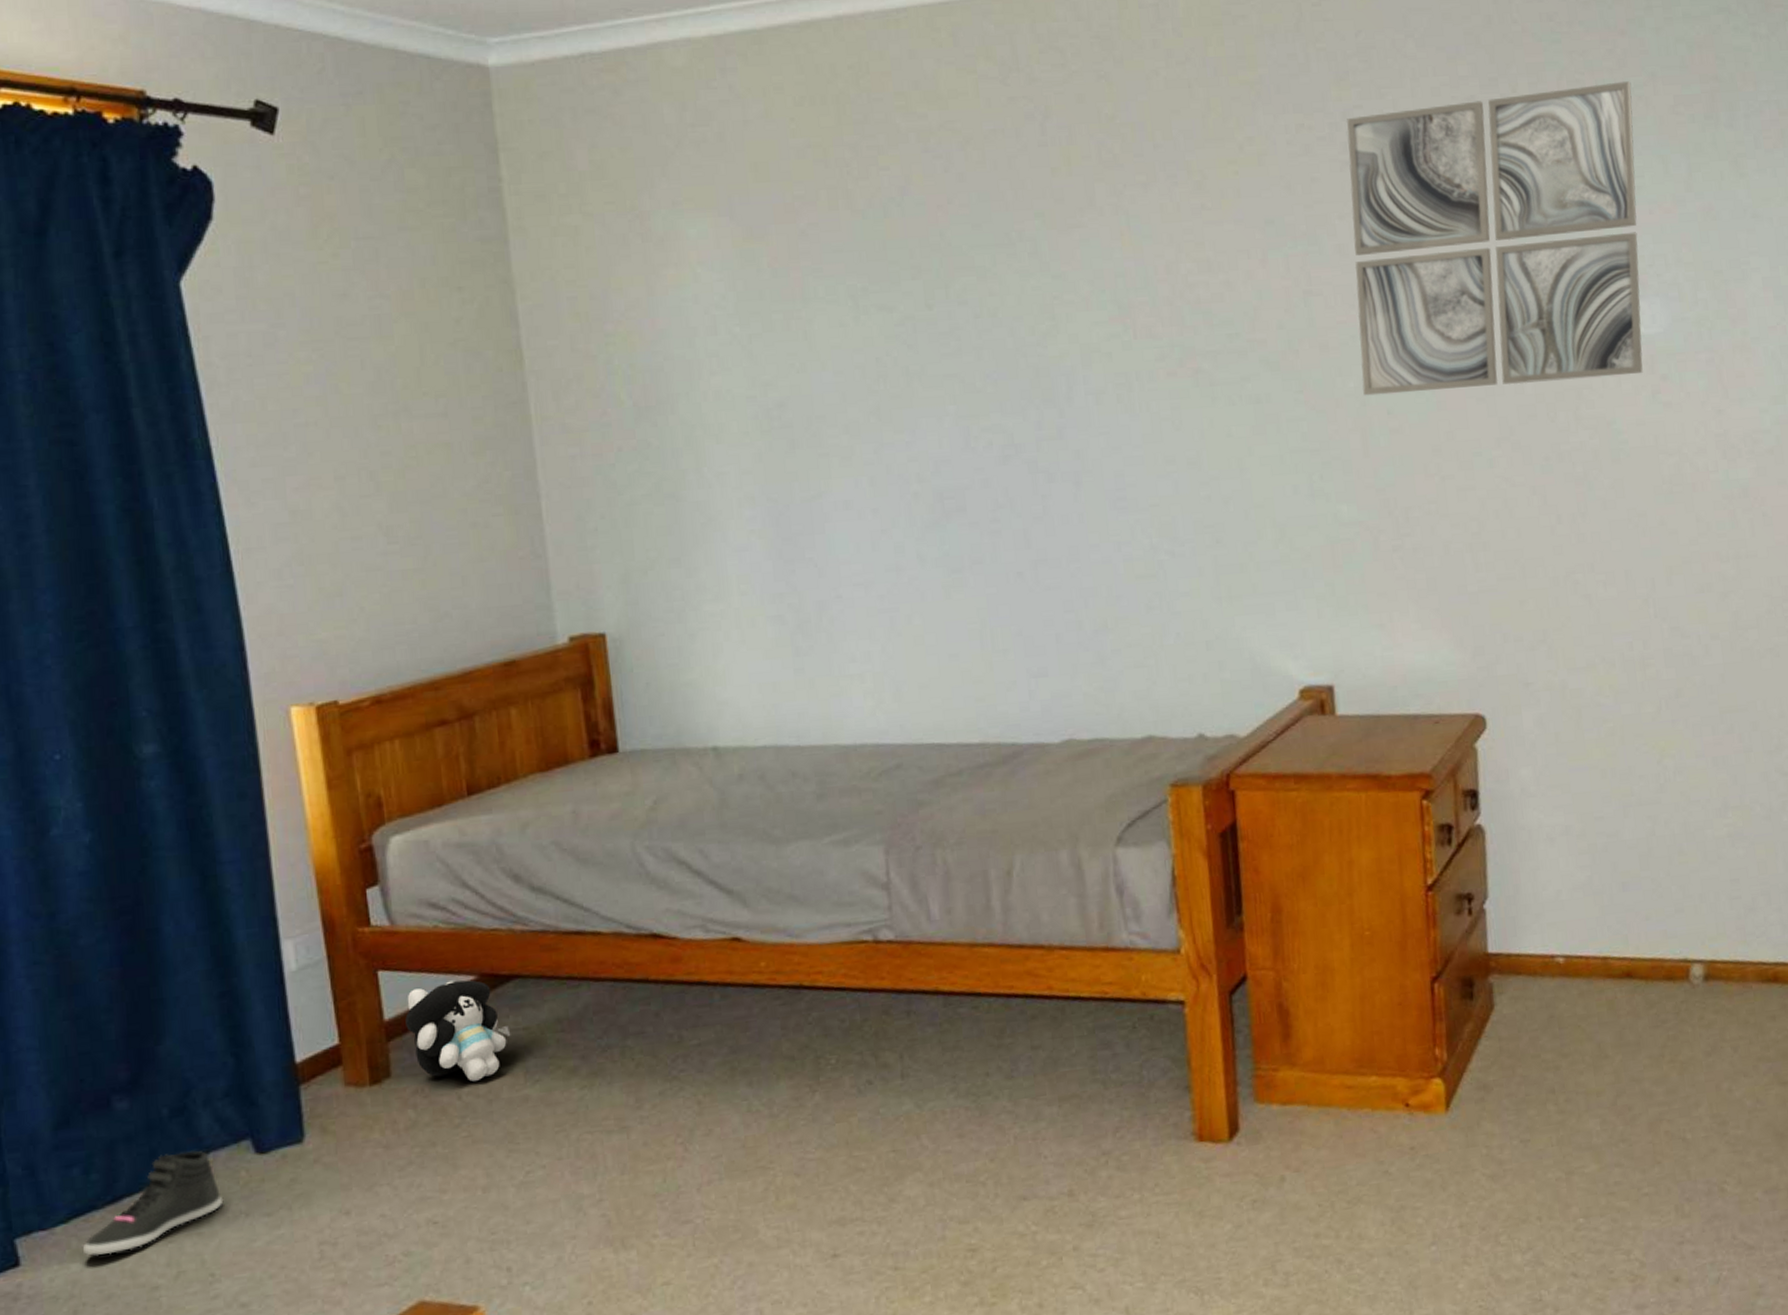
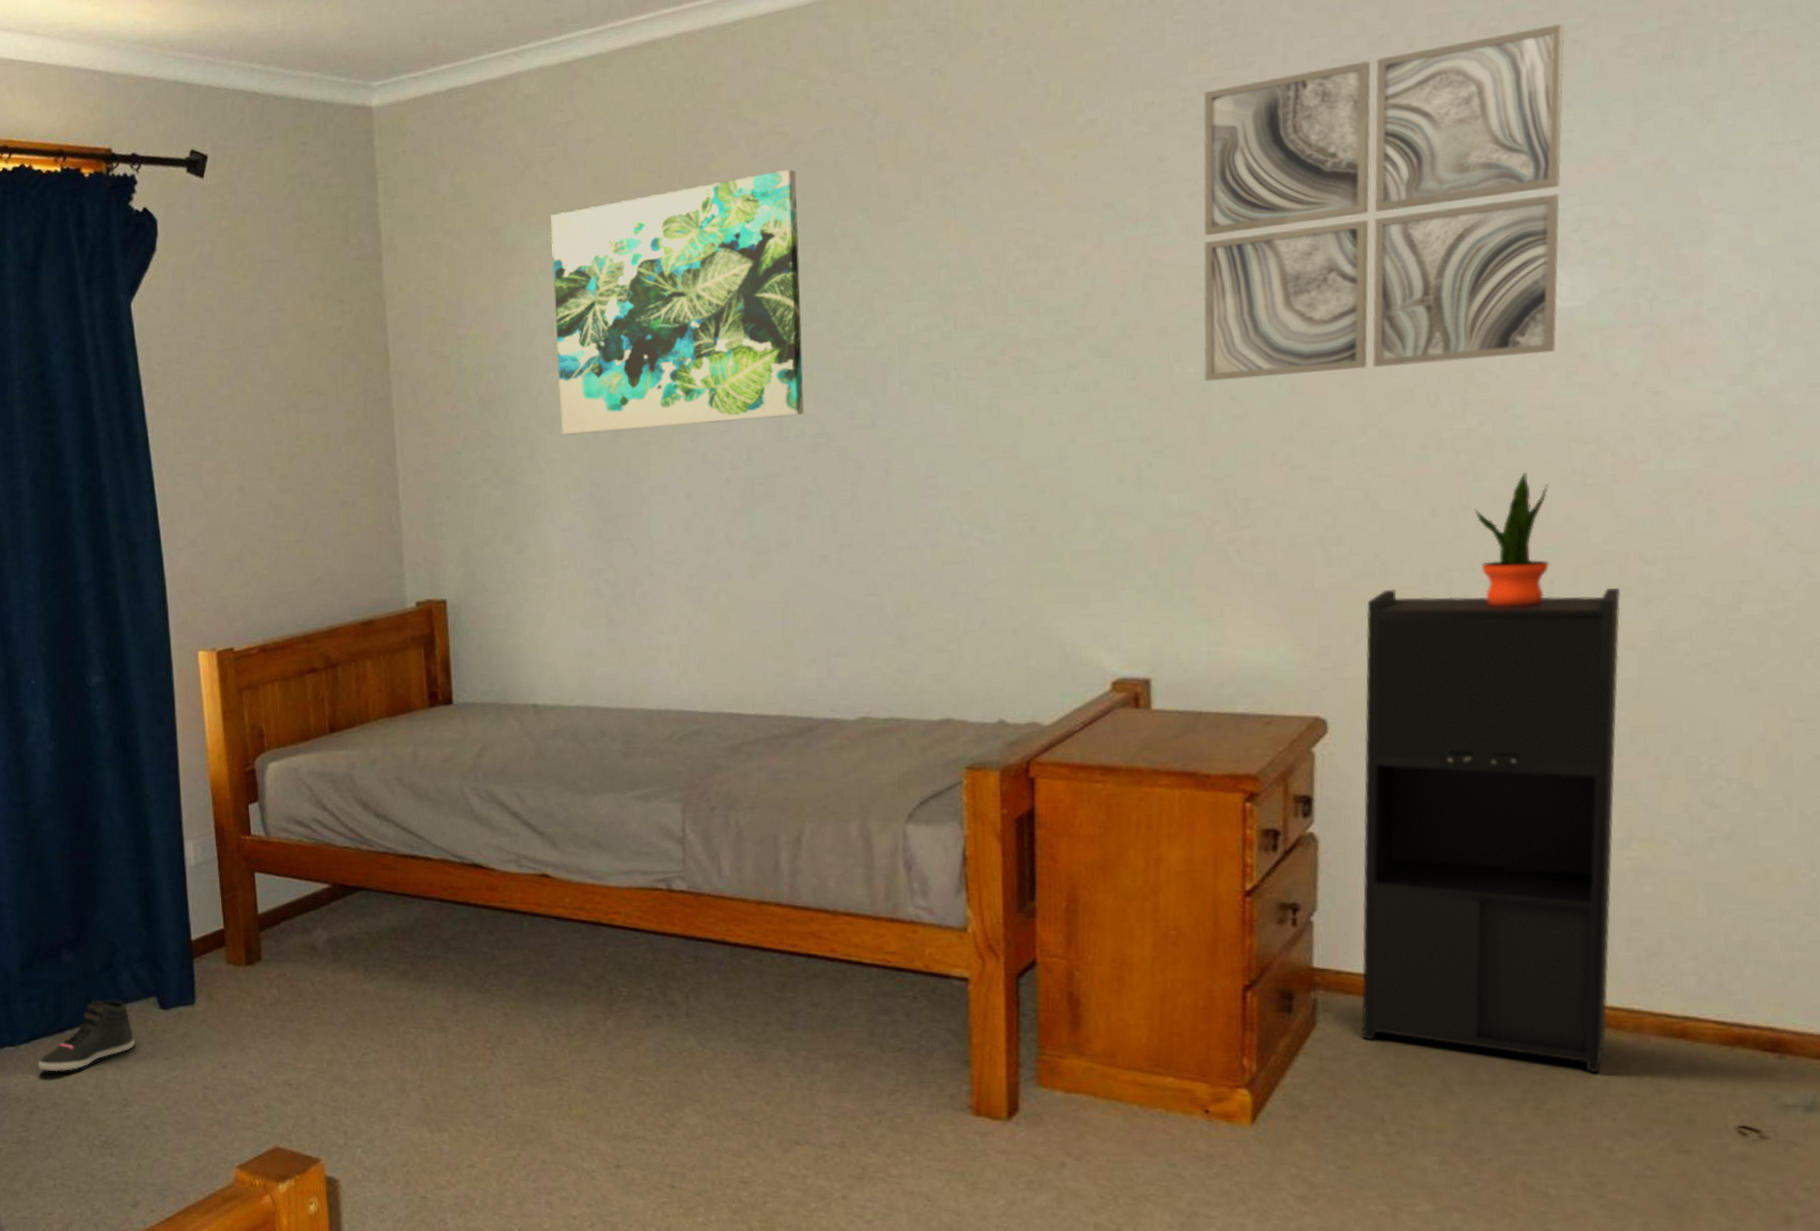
plush toy: present [405,980,511,1082] -> none [274,886,355,972]
wall art: none [707,168,991,446] -> present [551,169,804,435]
cabinet: none [1511,584,1720,1022] -> present [1361,588,1621,1072]
potted plant: none [1591,481,1651,604] -> present [1475,472,1549,607]

